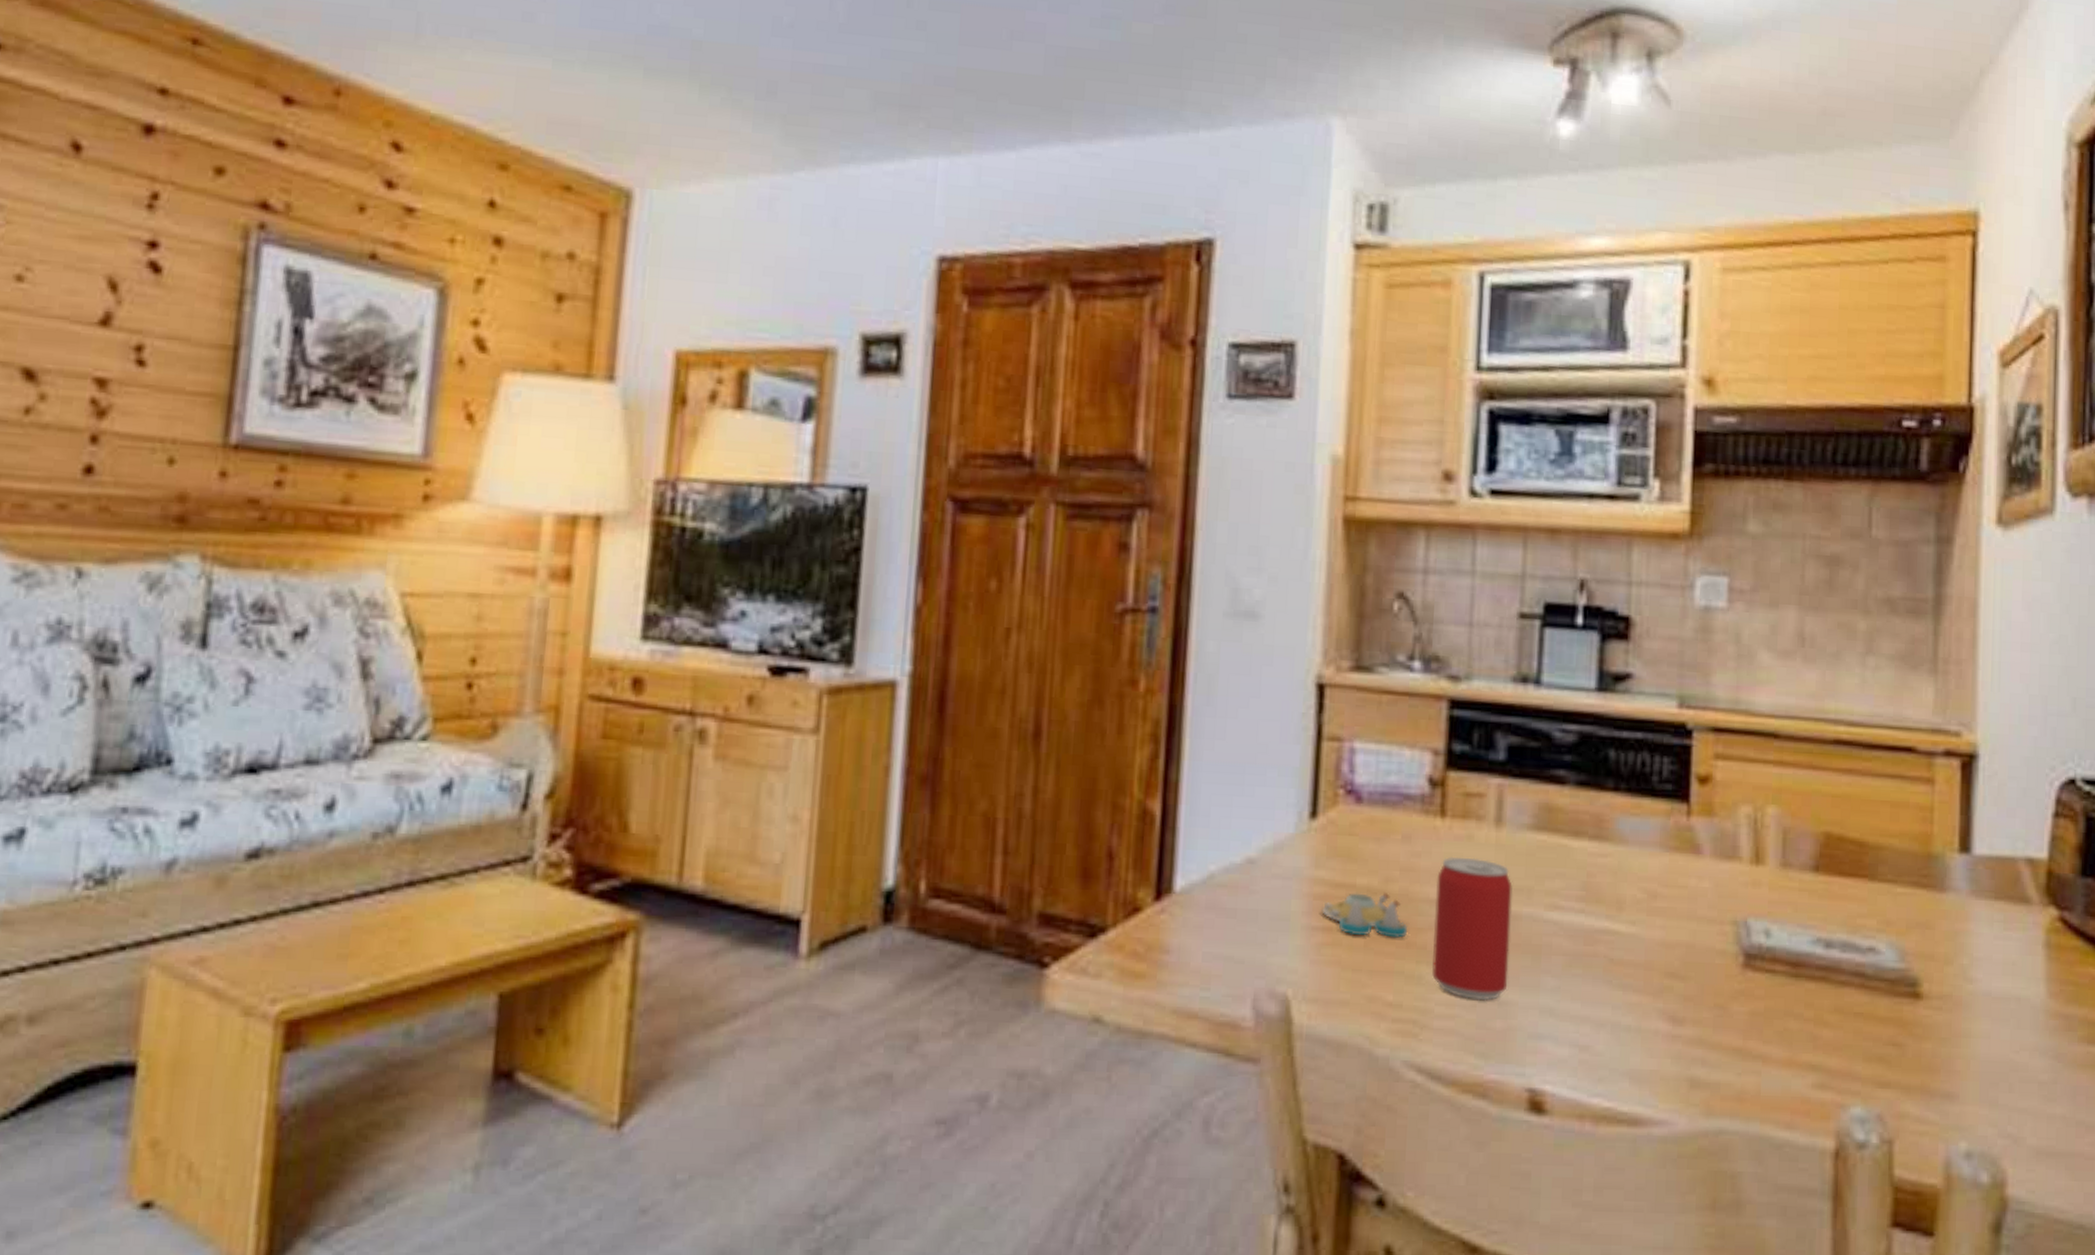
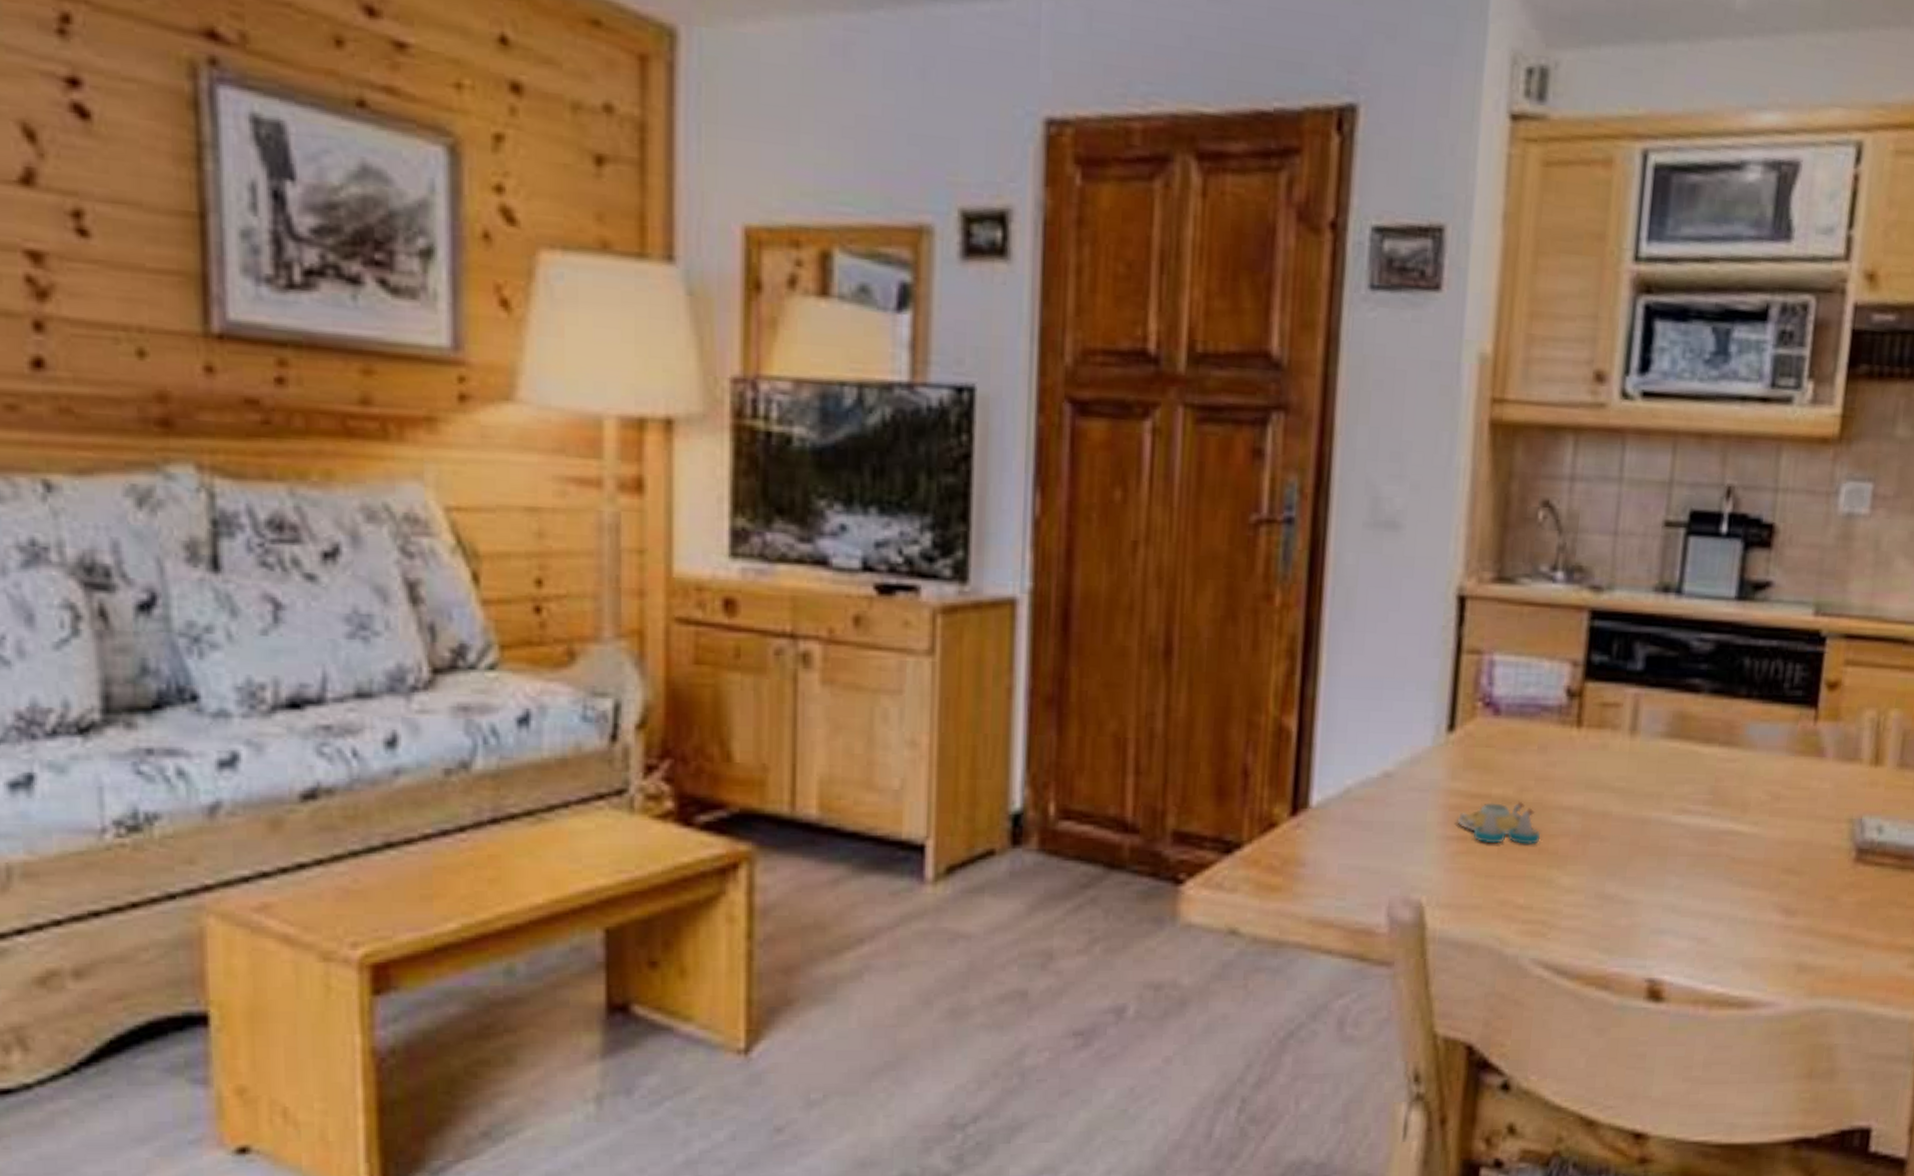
beer can: present [1432,856,1512,1001] -> none [1562,765,1643,901]

